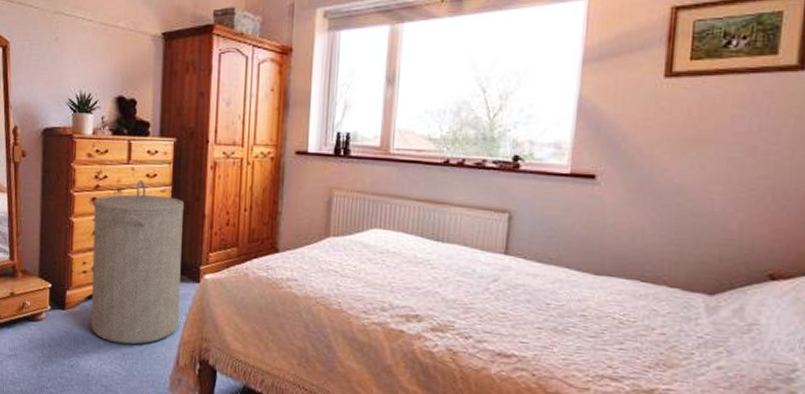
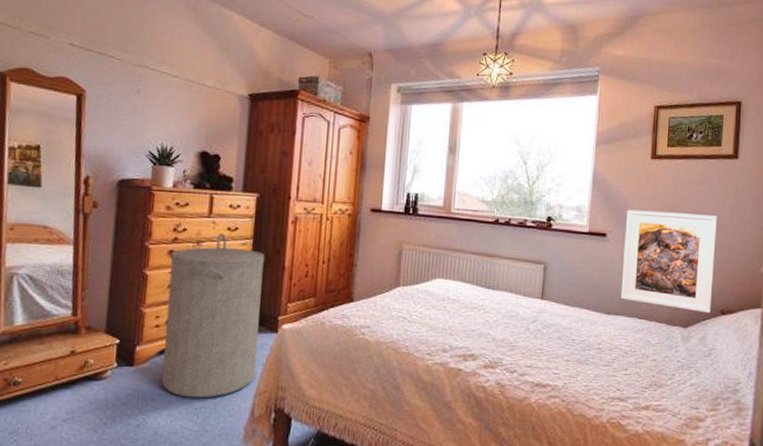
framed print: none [615,144,767,278] -> present [620,209,717,313]

